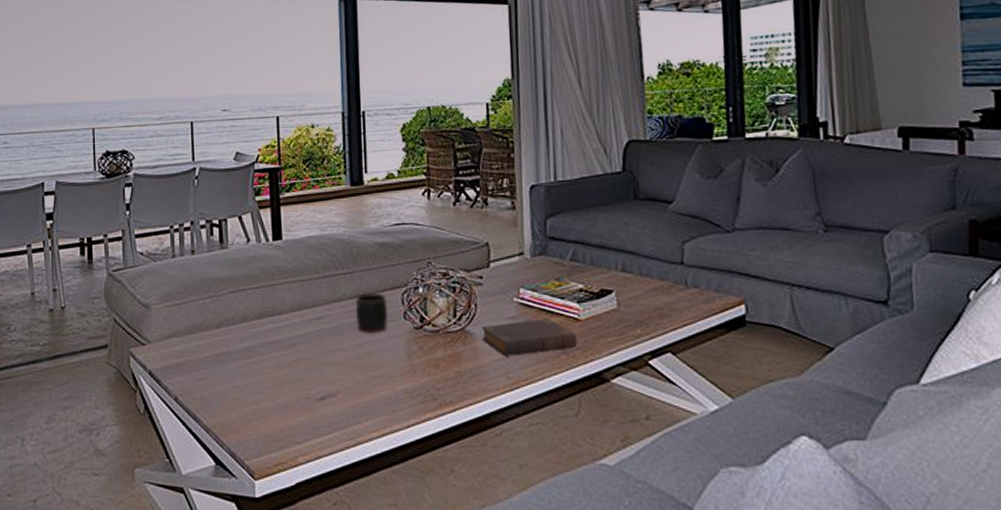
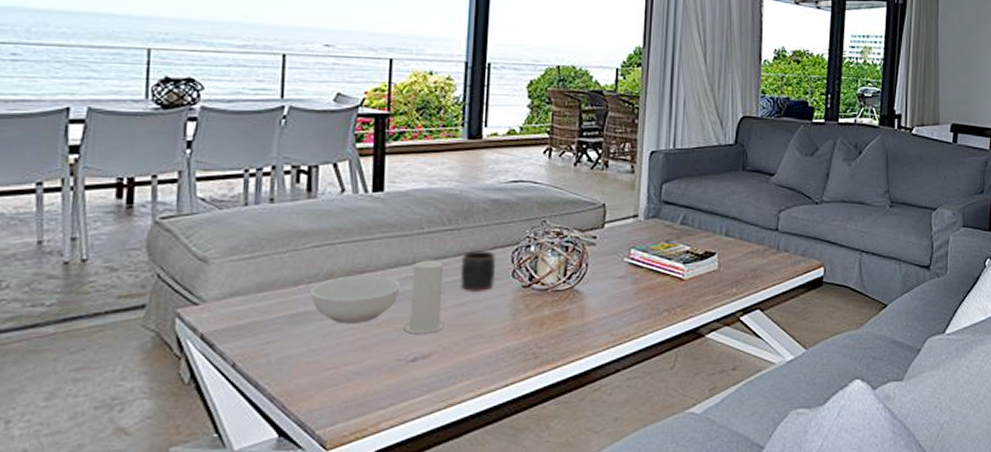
bowl: none [230,318,304,363] -> present [311,276,401,324]
candle: none [310,303,346,374] -> present [403,260,444,334]
book: present [481,319,578,356] -> none [589,278,680,314]

